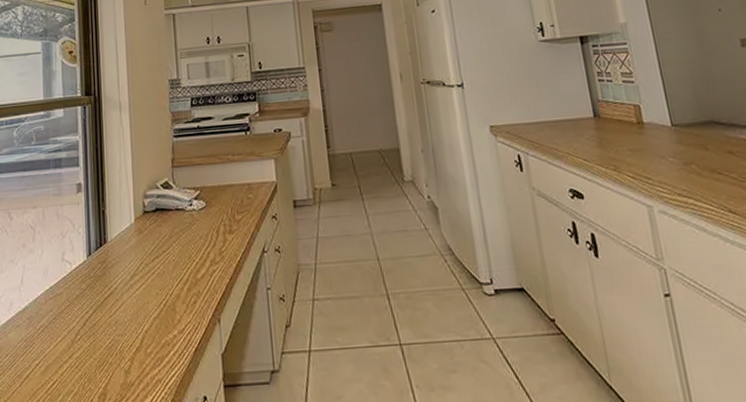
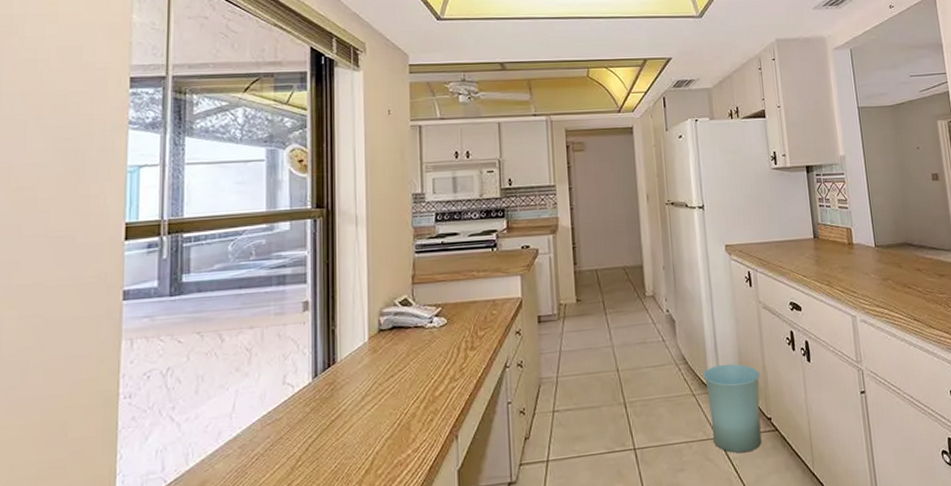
waste bin: none [472,256,545,357] -> present [703,363,762,454]

